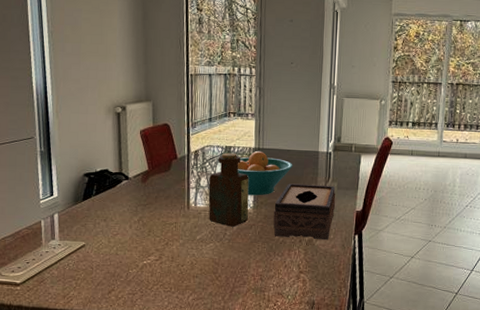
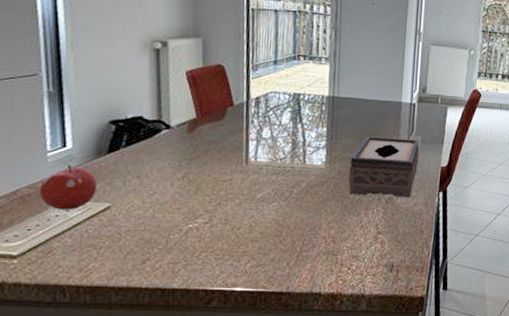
fruit: none [34,210,75,247] -> present [39,164,97,210]
bottle: present [208,152,249,227] -> none [272,100,321,184]
fruit bowl: present [238,151,293,196] -> none [308,100,373,150]

